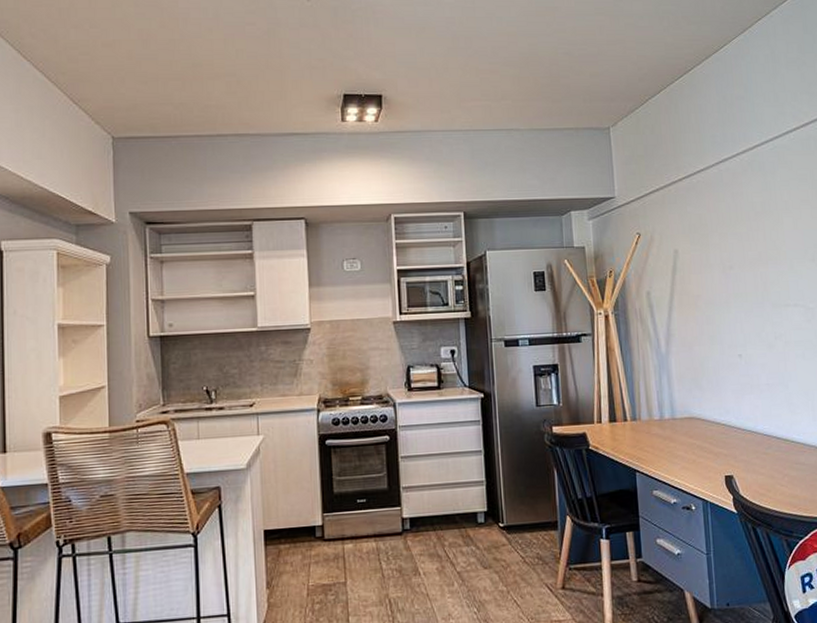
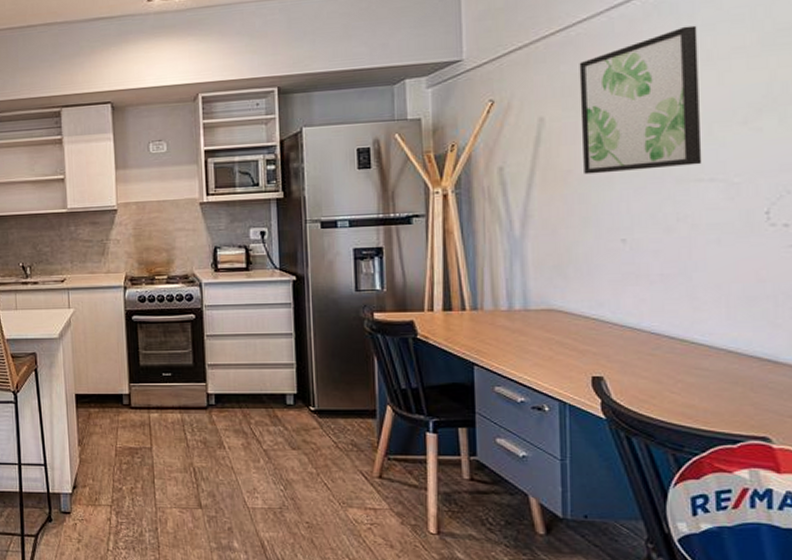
wall art: none [700,181,788,299] -> present [579,25,702,175]

